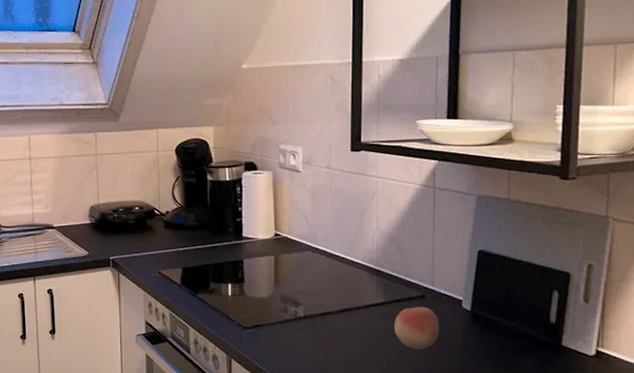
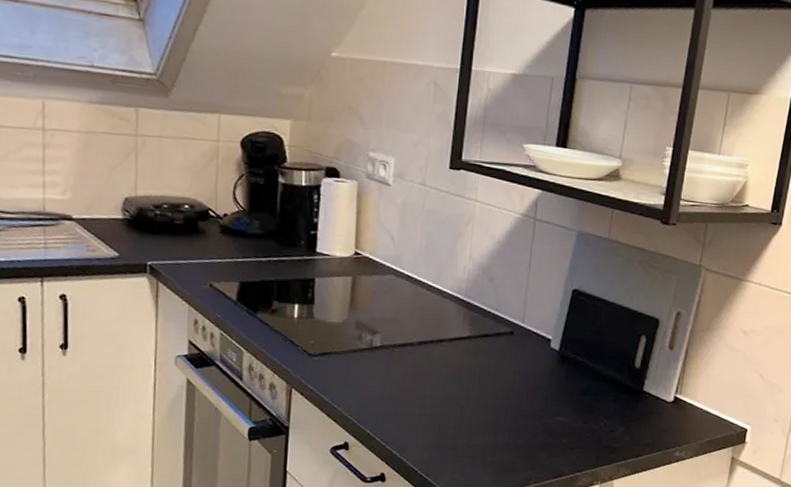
fruit: present [394,306,440,350] -> none [478,343,526,388]

